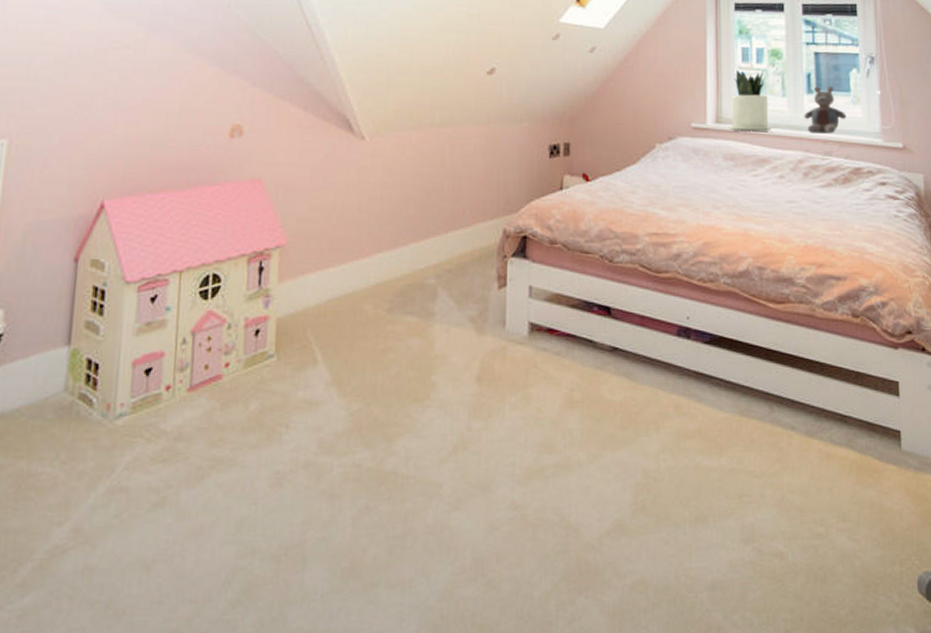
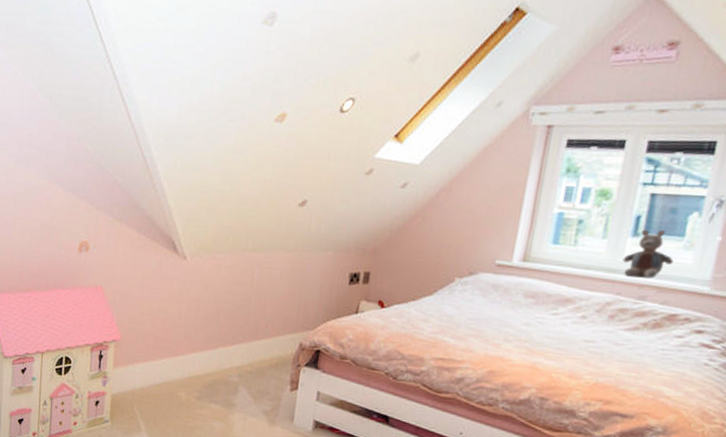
planter: present [729,69,772,132] -> none [536,209,590,273]

